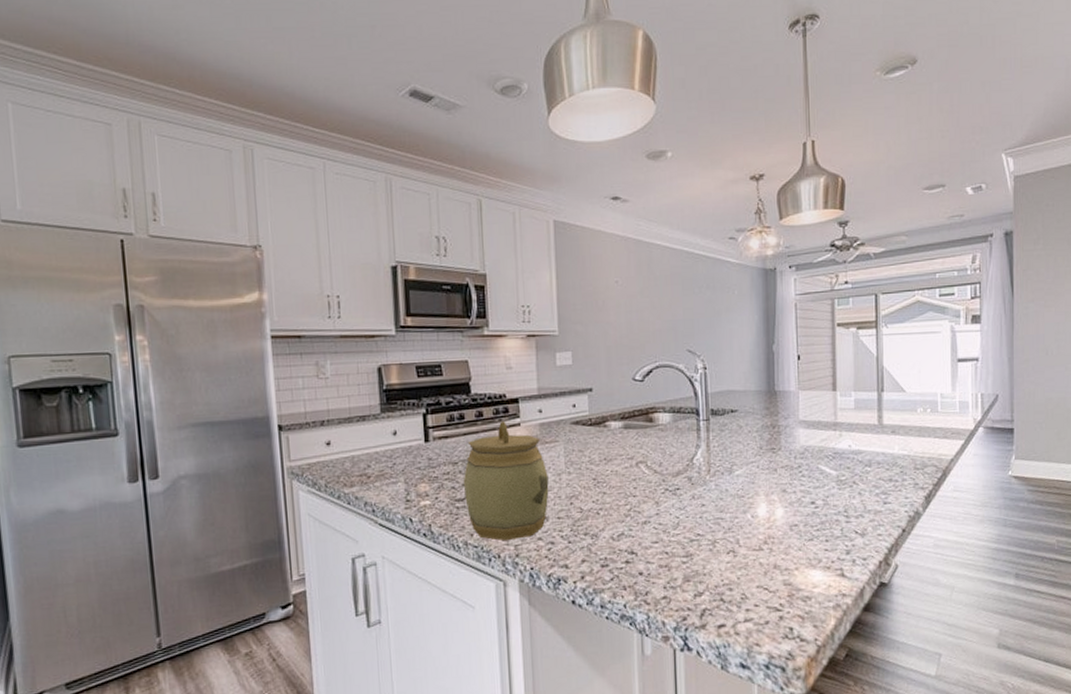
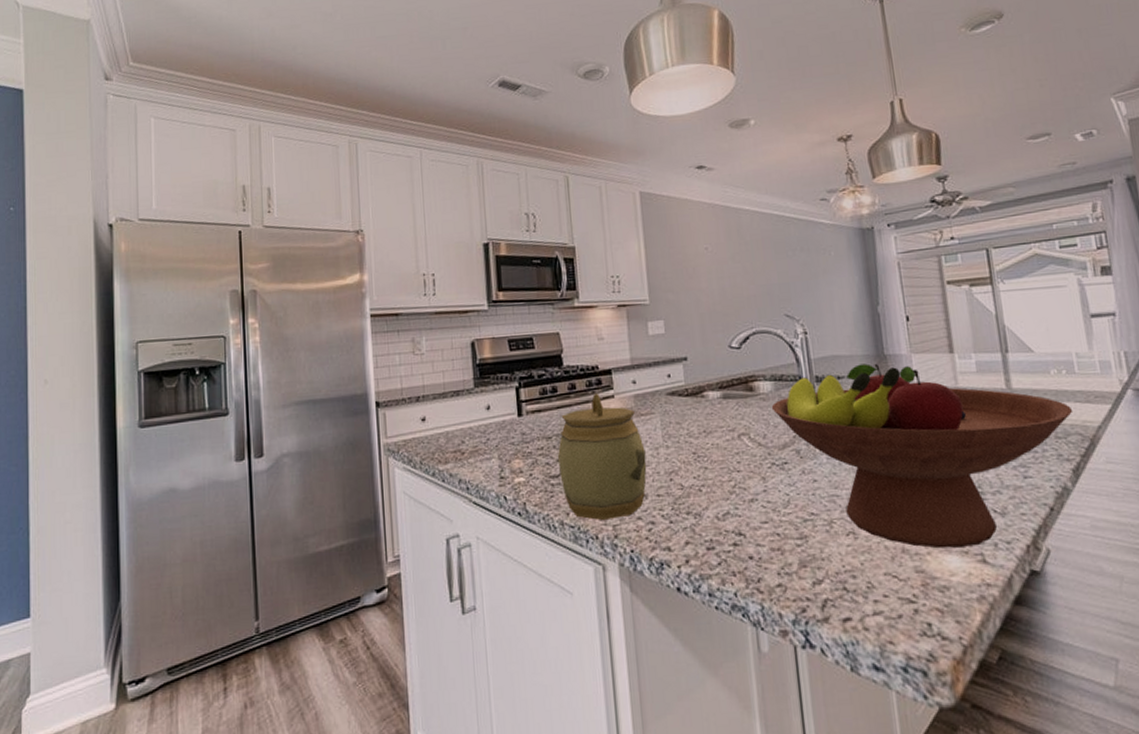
fruit bowl: none [668,399,932,565] -> present [771,363,1074,549]

